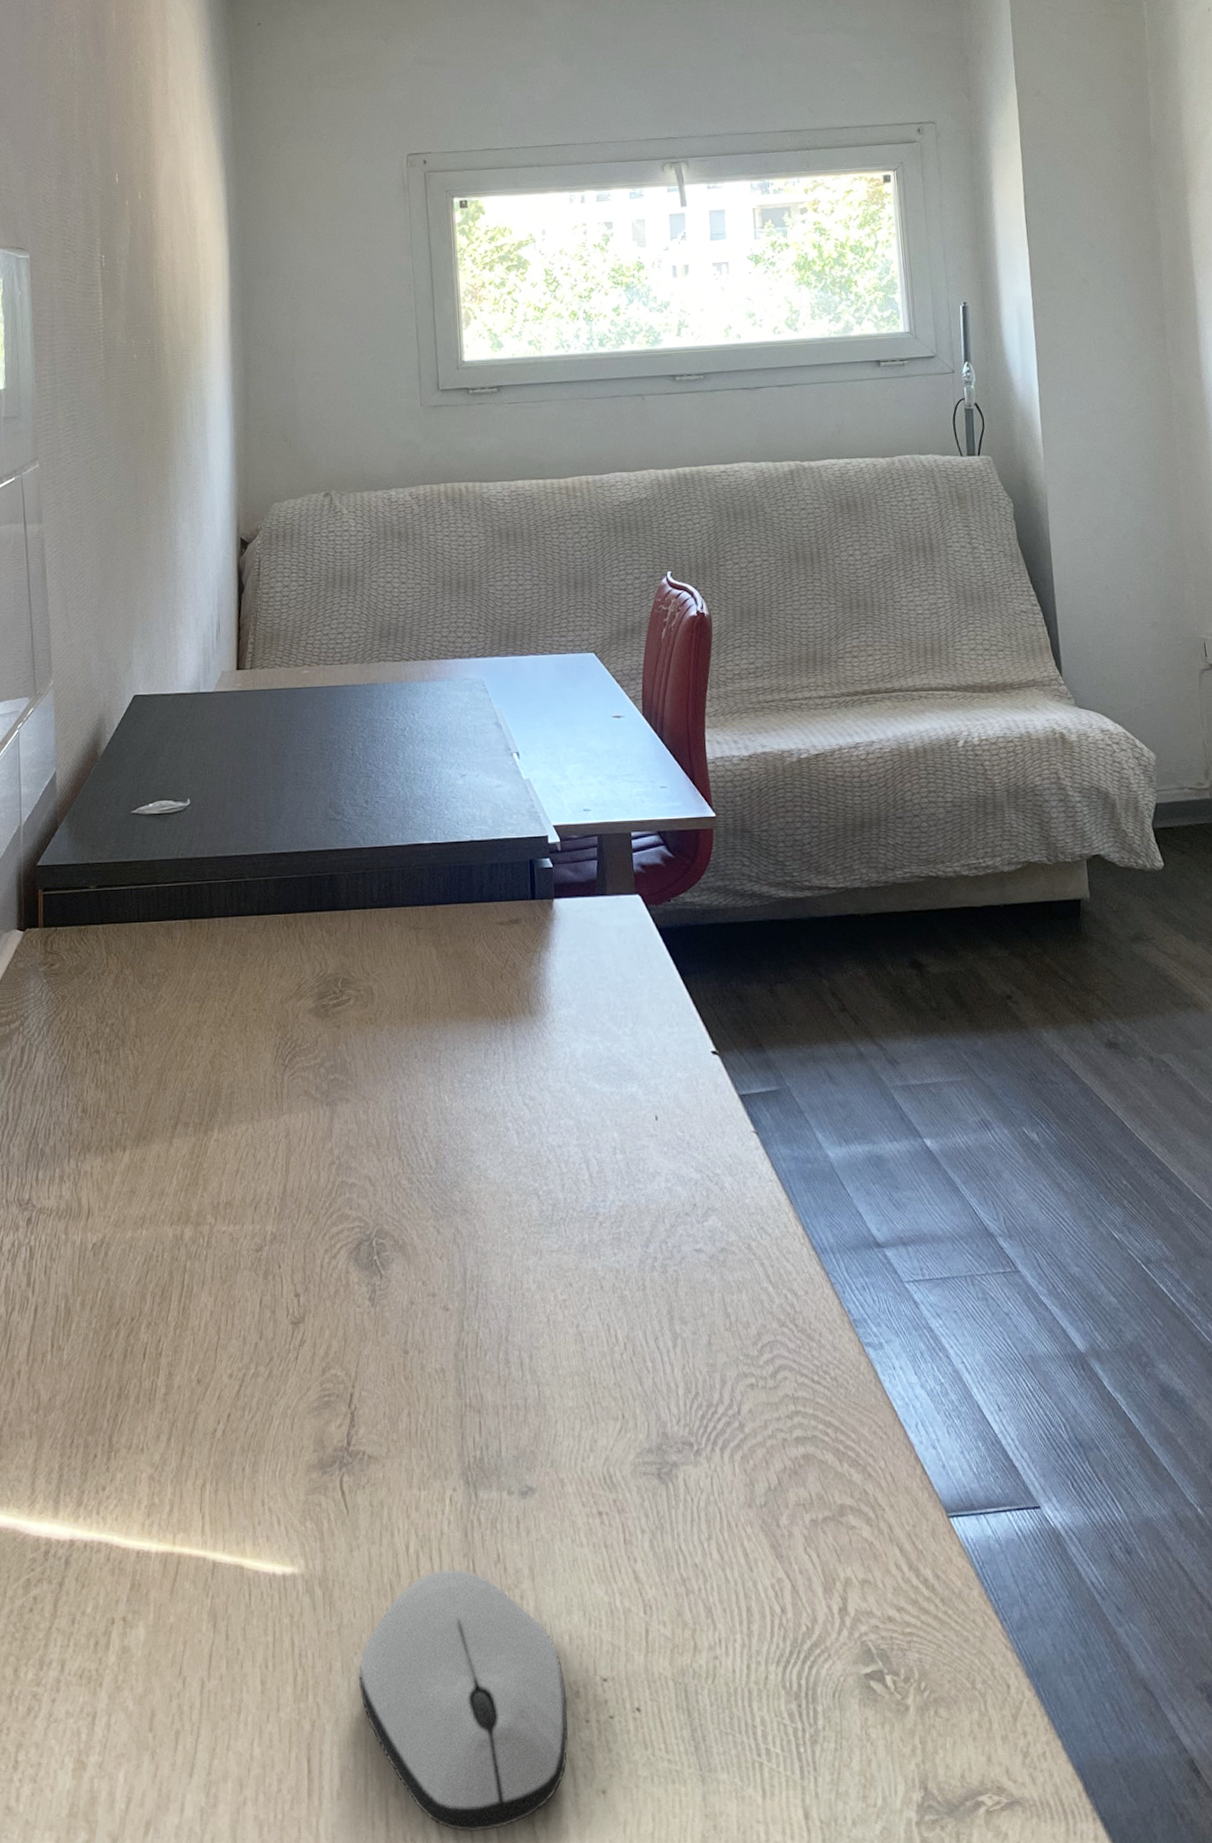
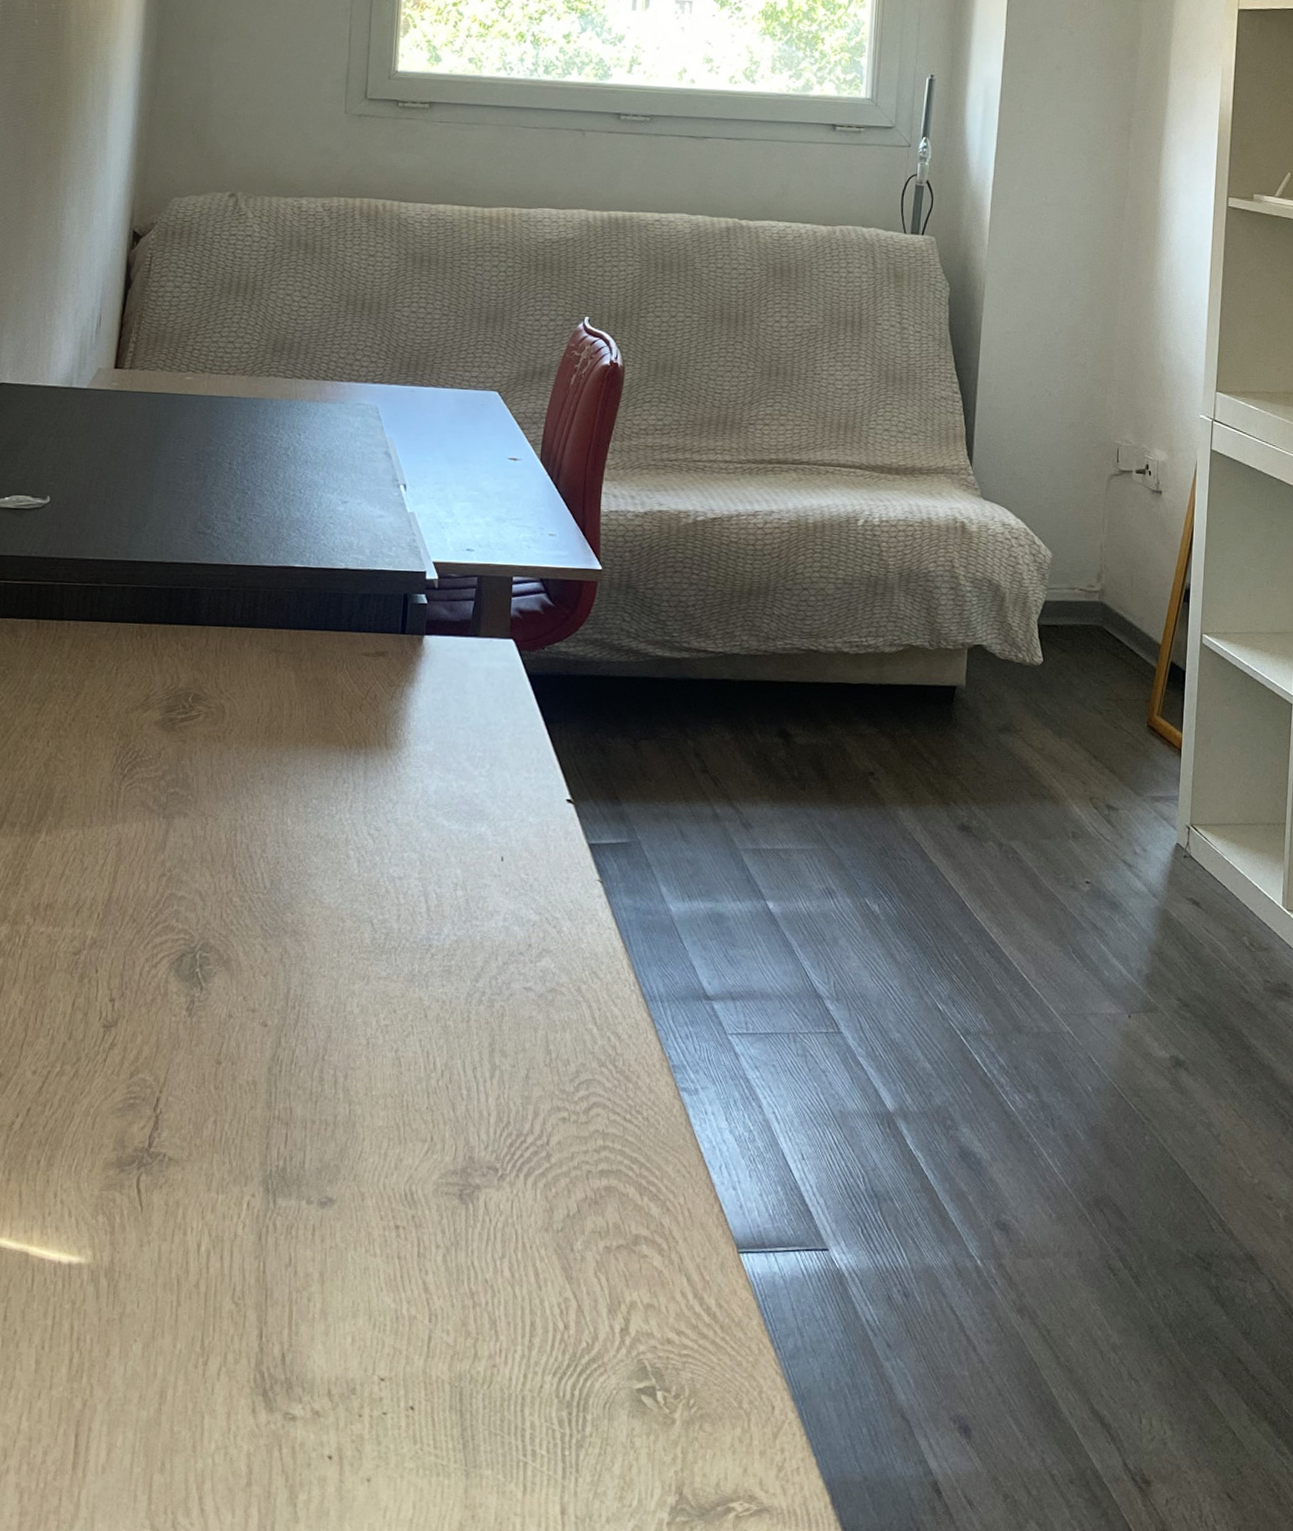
computer mouse: present [358,1568,568,1833] -> none [135,1269,343,1510]

